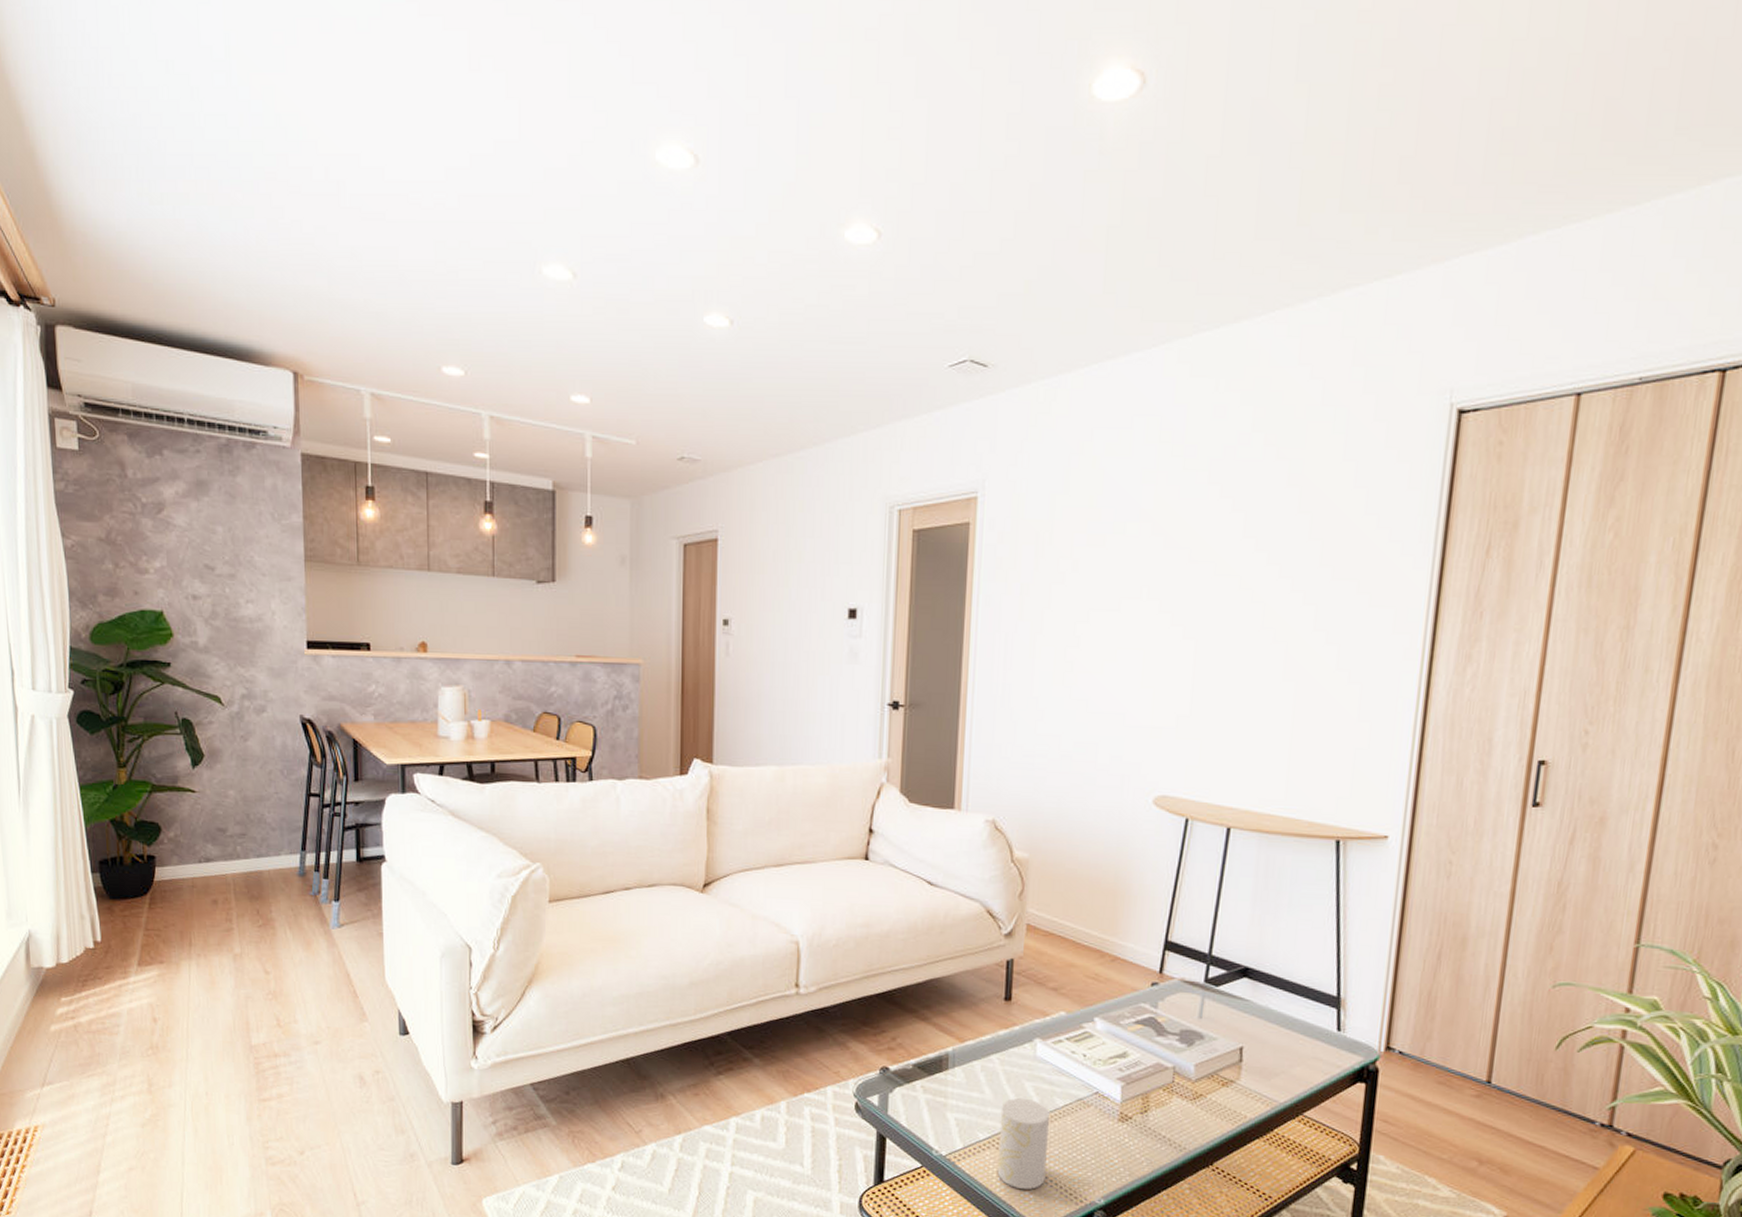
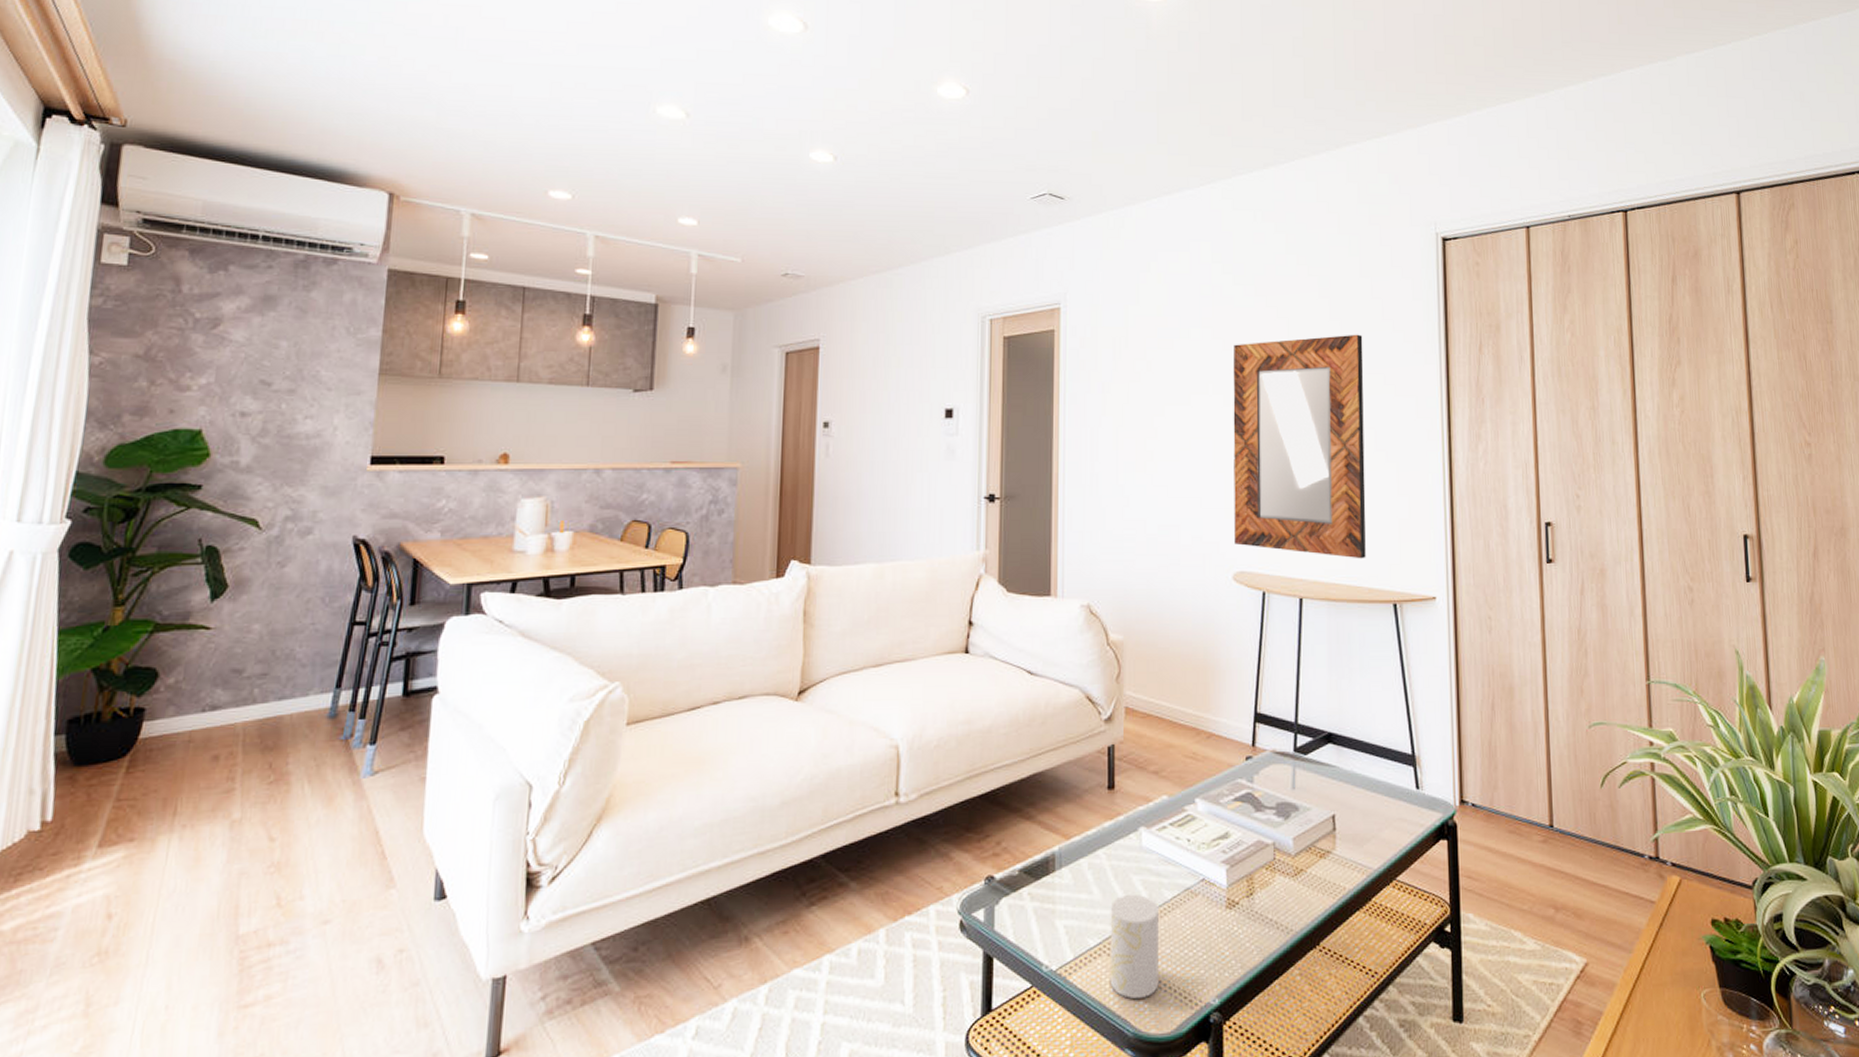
home mirror: none [1158,531,1337,790] -> present [1233,334,1366,559]

